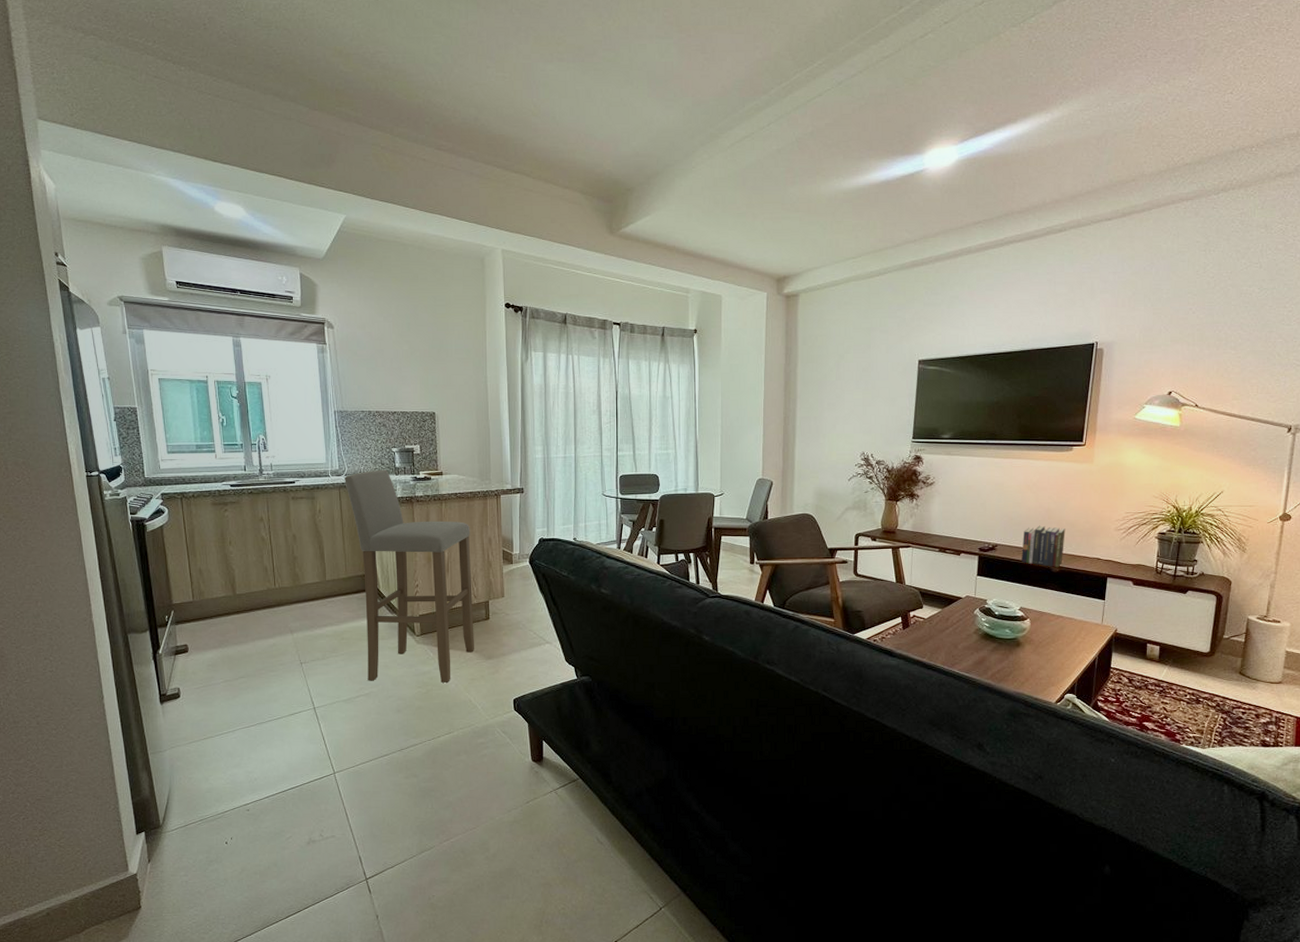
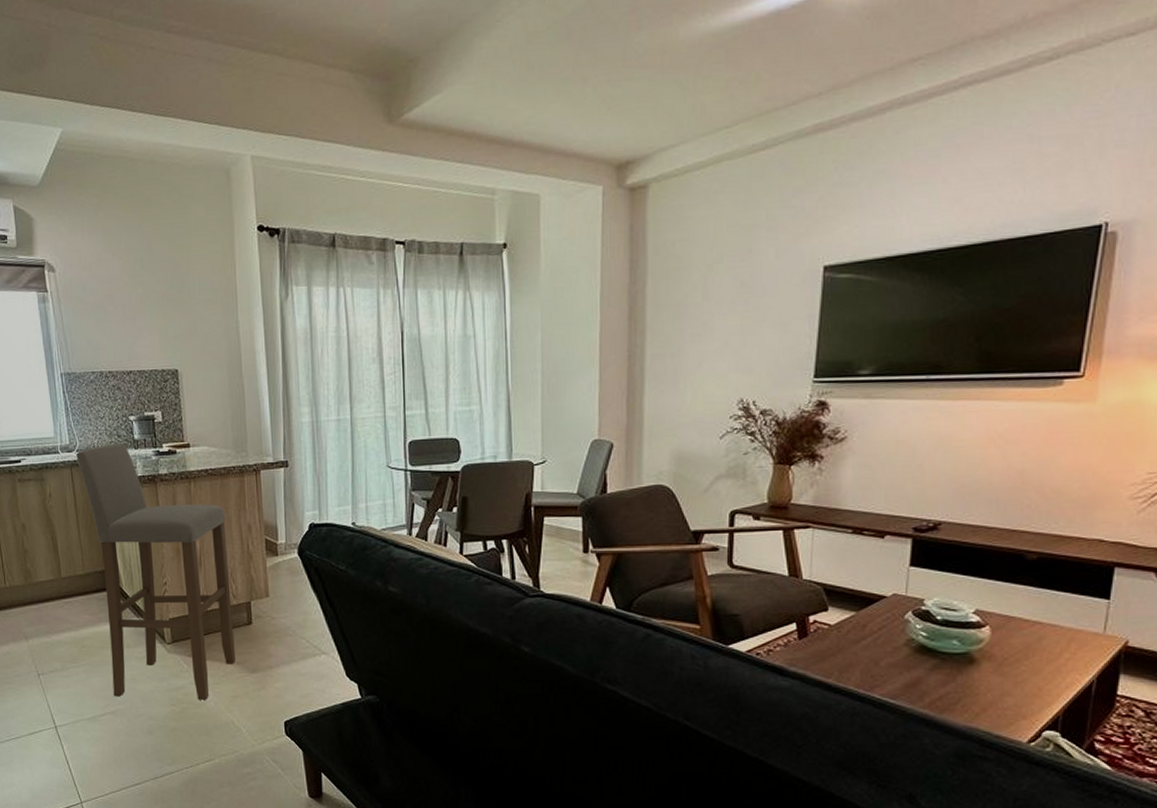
books: present [1022,525,1065,568] -> none [979,494,1049,554]

